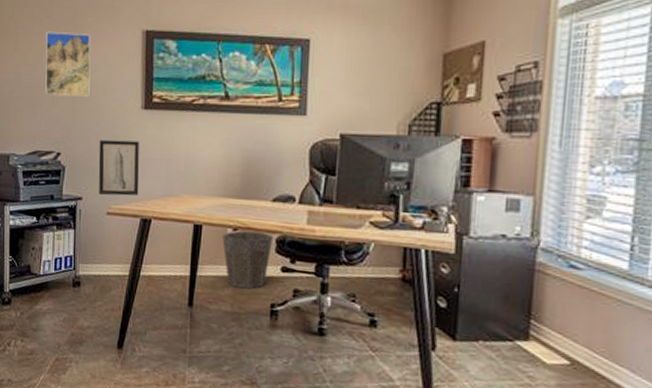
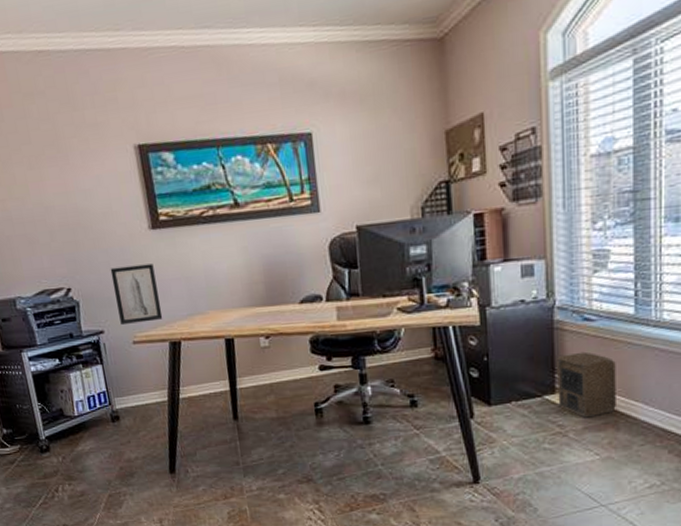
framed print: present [45,31,92,97] -> none [28,156,92,230]
waste bin: present [222,231,274,289] -> none [256,335,307,394]
speaker: none [531,300,601,375] -> present [557,351,616,418]

